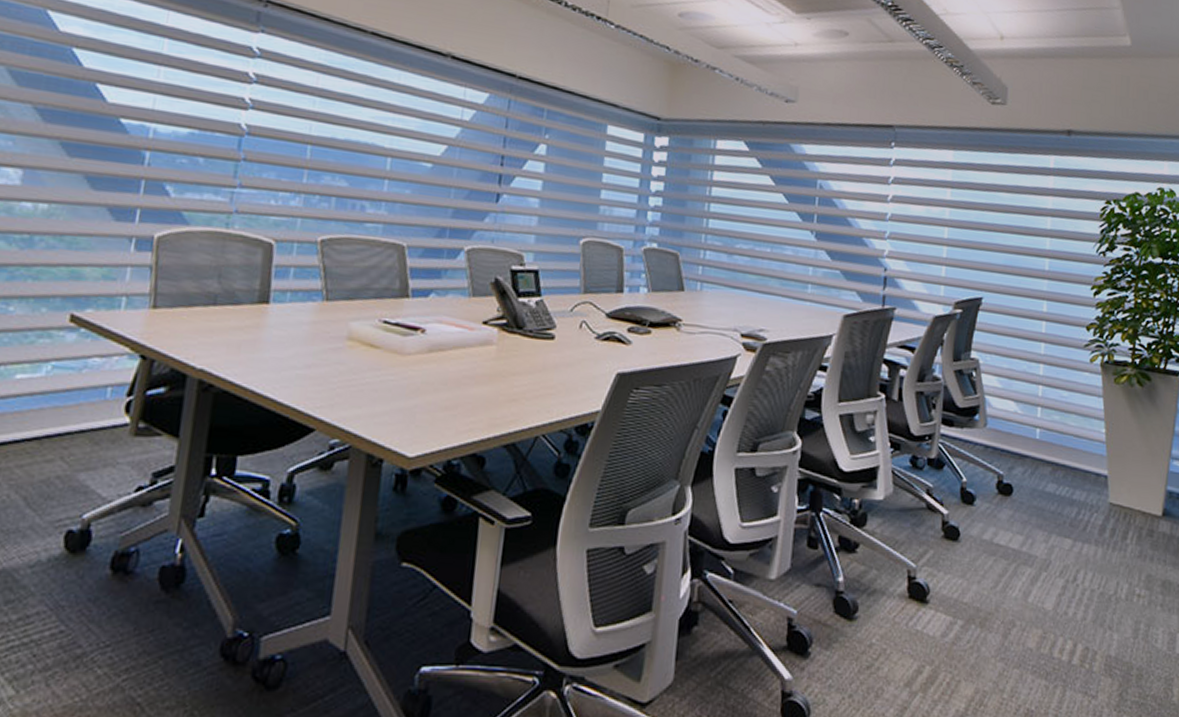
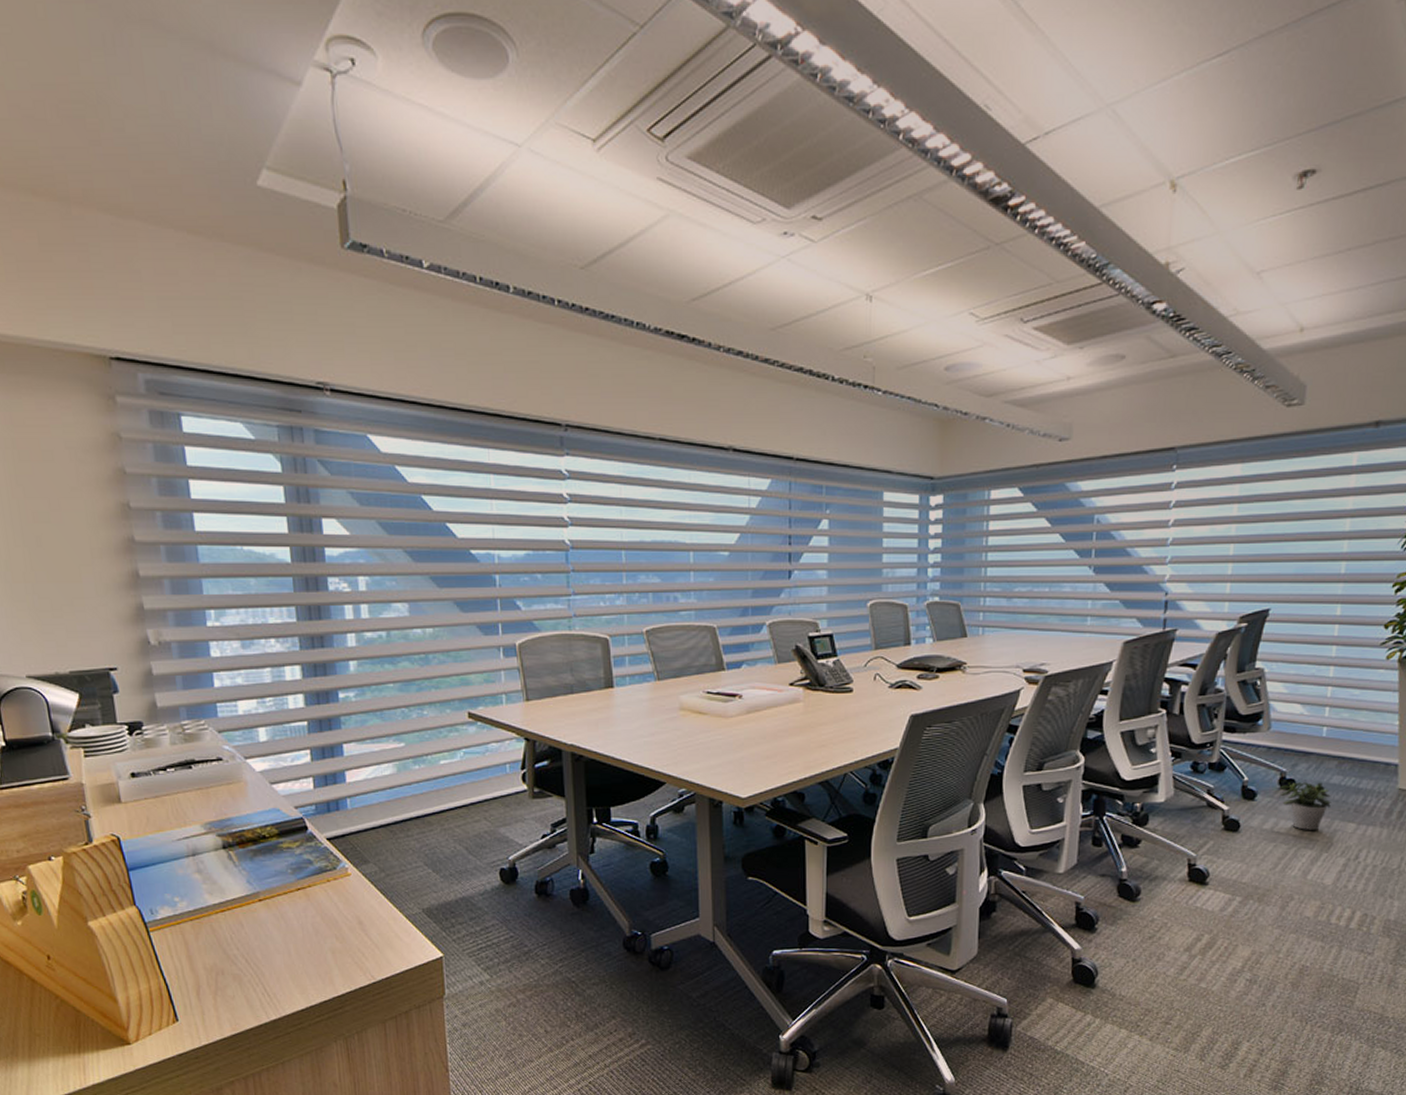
potted plant: none [998,487,1048,544] -> present [1280,781,1331,830]

